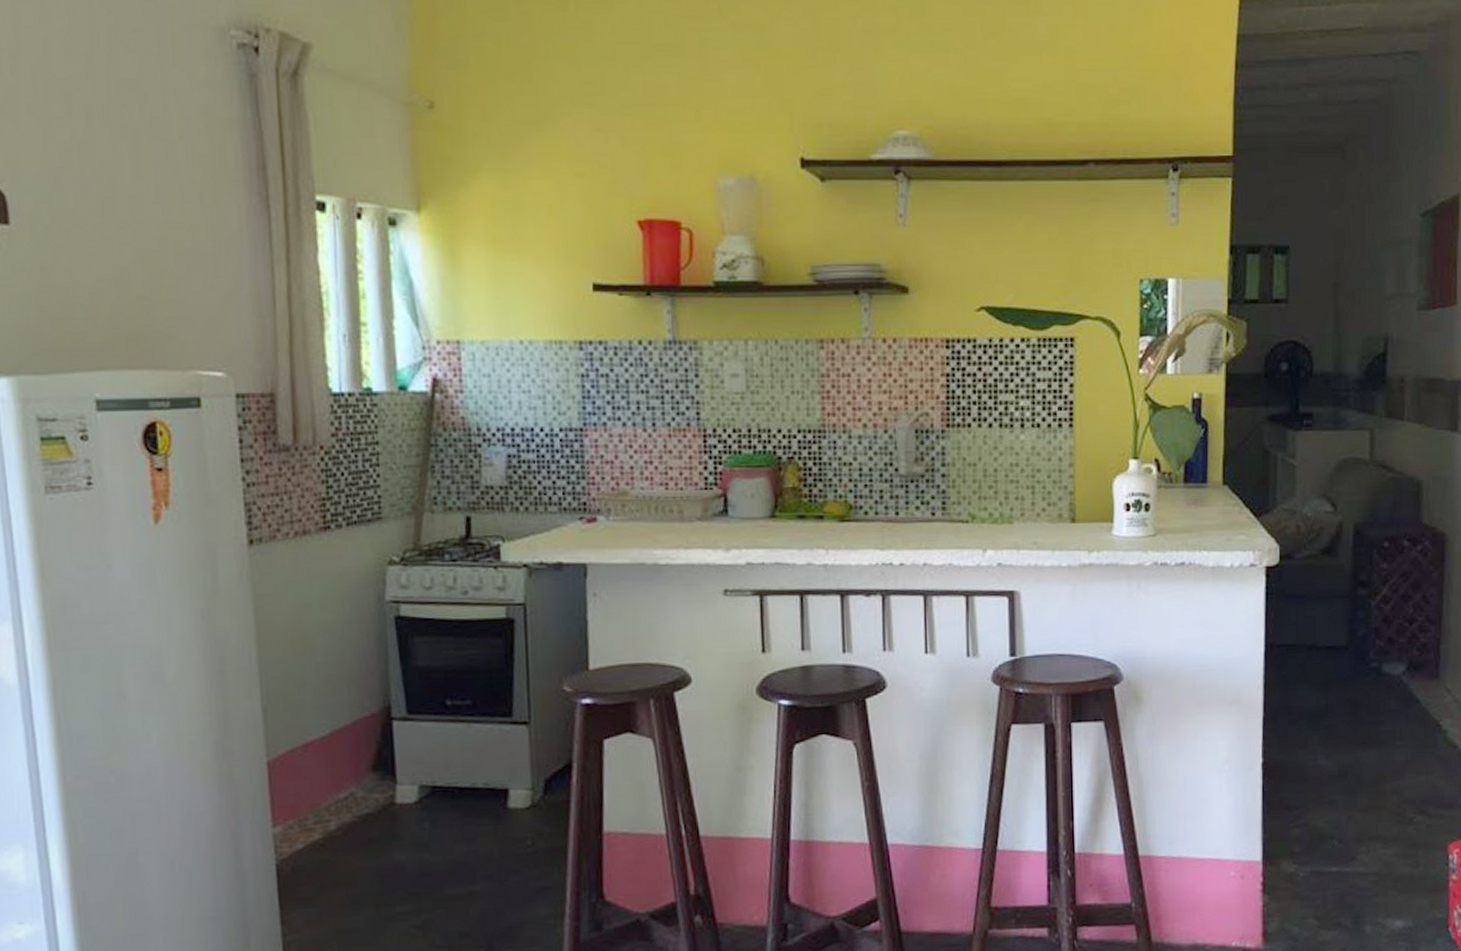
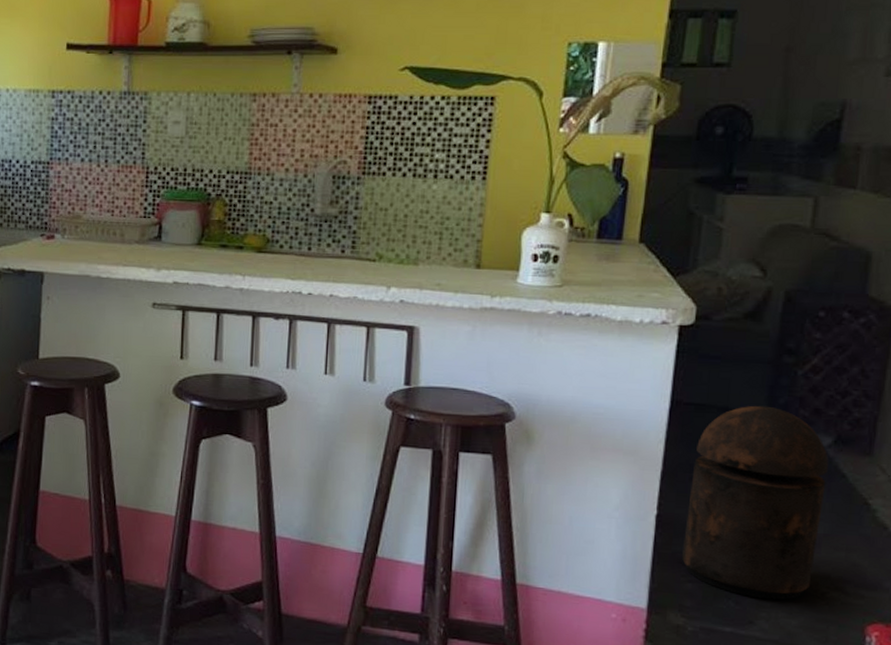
trash can: none [1288,640,1404,833] -> present [681,405,828,600]

